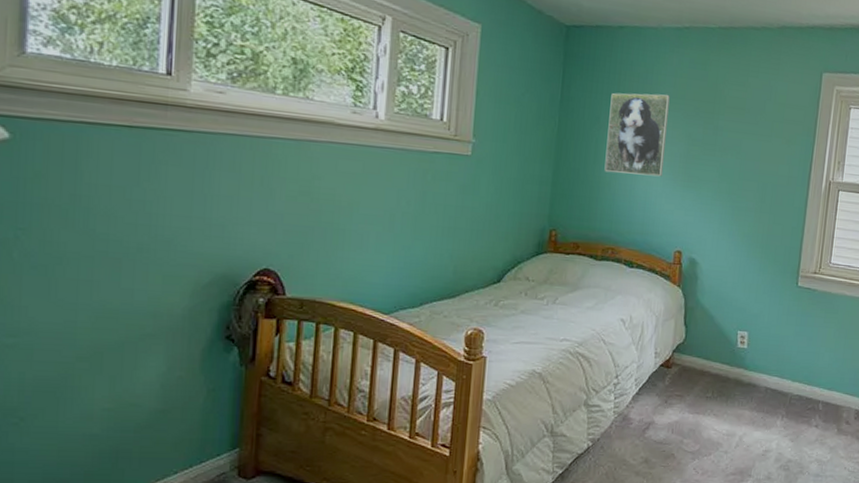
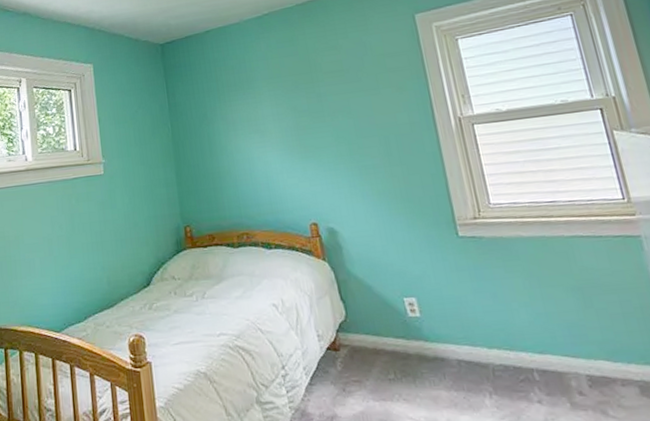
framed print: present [604,93,670,177] -> none [212,77,278,162]

